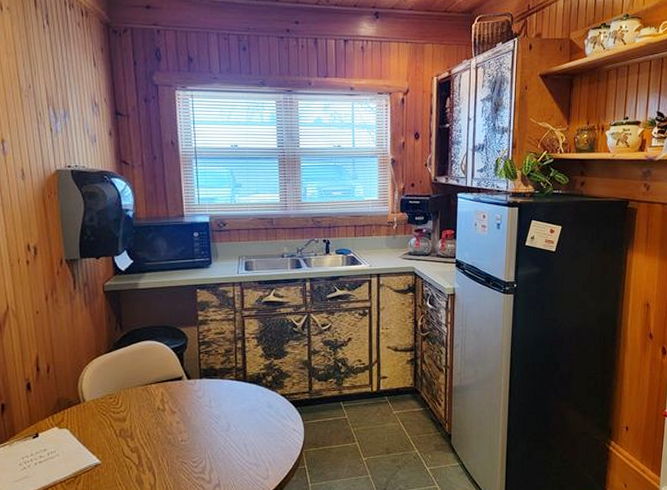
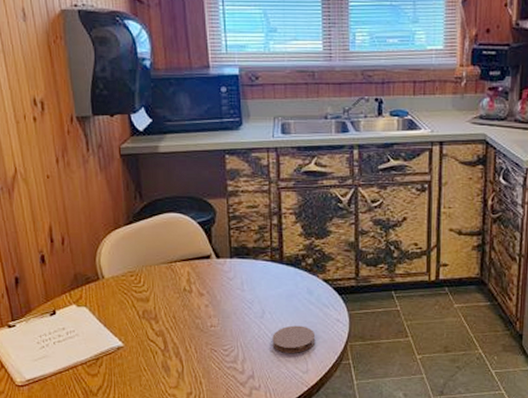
coaster: none [236,436,275,462] -> present [272,325,316,353]

